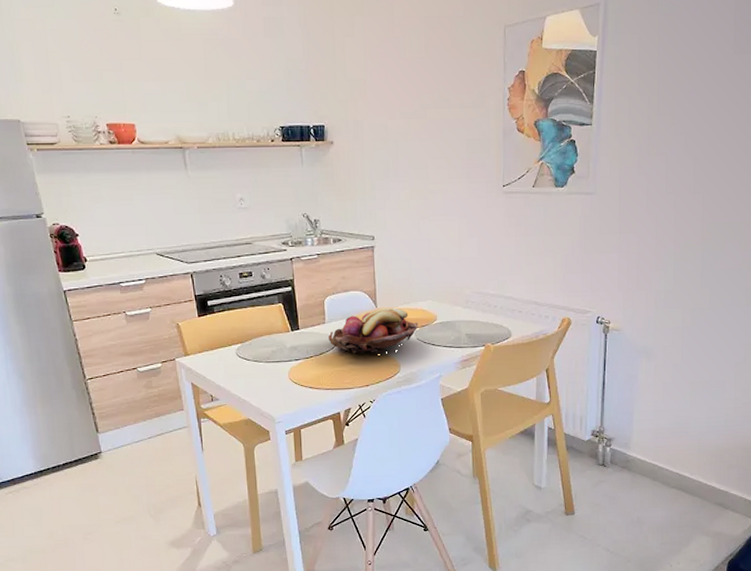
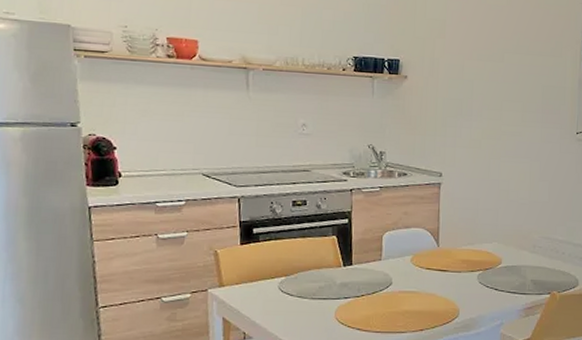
fruit basket: present [328,307,418,355] -> none [383,247,482,296]

